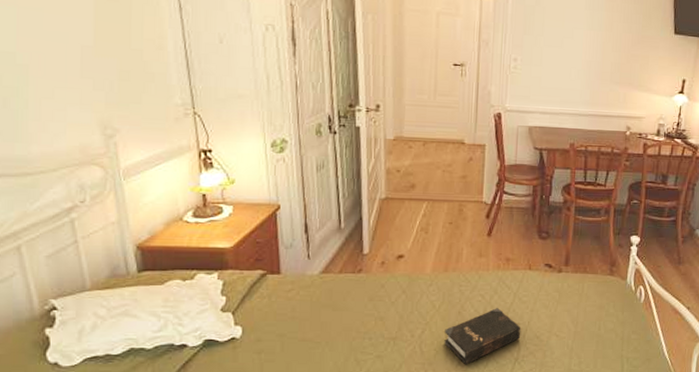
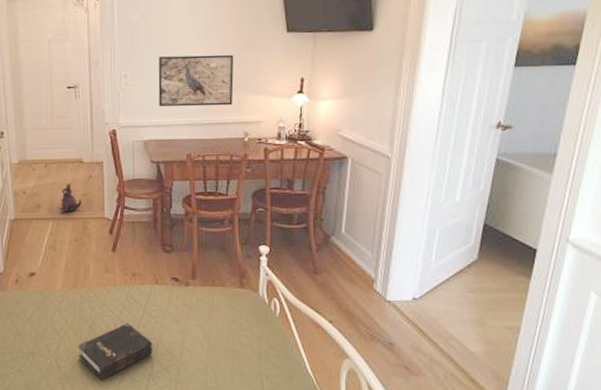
plush toy: none [437,164,460,195] -> present [61,184,82,213]
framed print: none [547,44,624,99] -> present [158,54,234,107]

